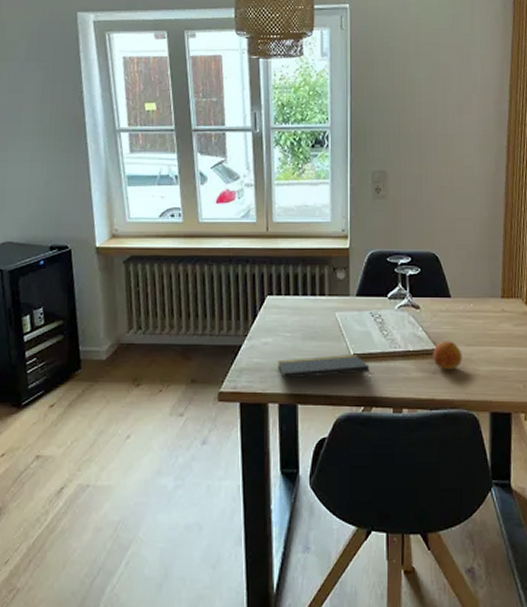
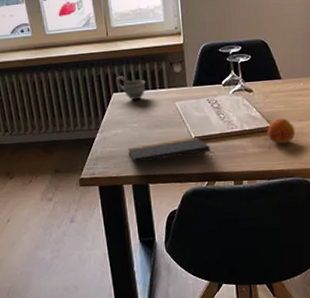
cup: none [272,277,305,305] -> present [116,76,146,100]

